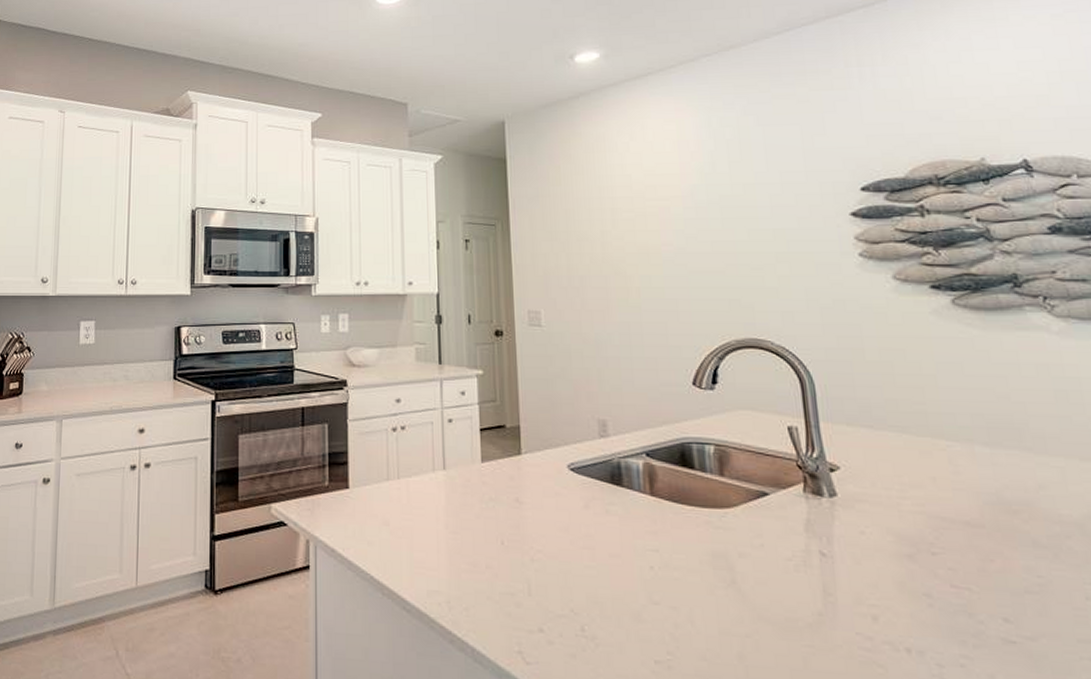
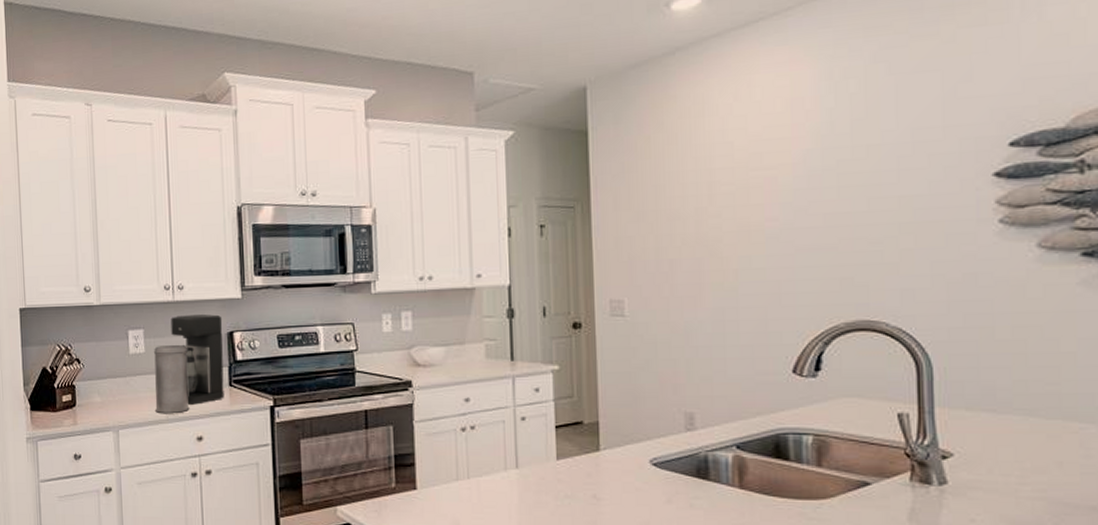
canister: none [100,336,136,406] -> present [154,344,190,414]
coffee maker: none [121,309,171,397] -> present [171,314,225,405]

